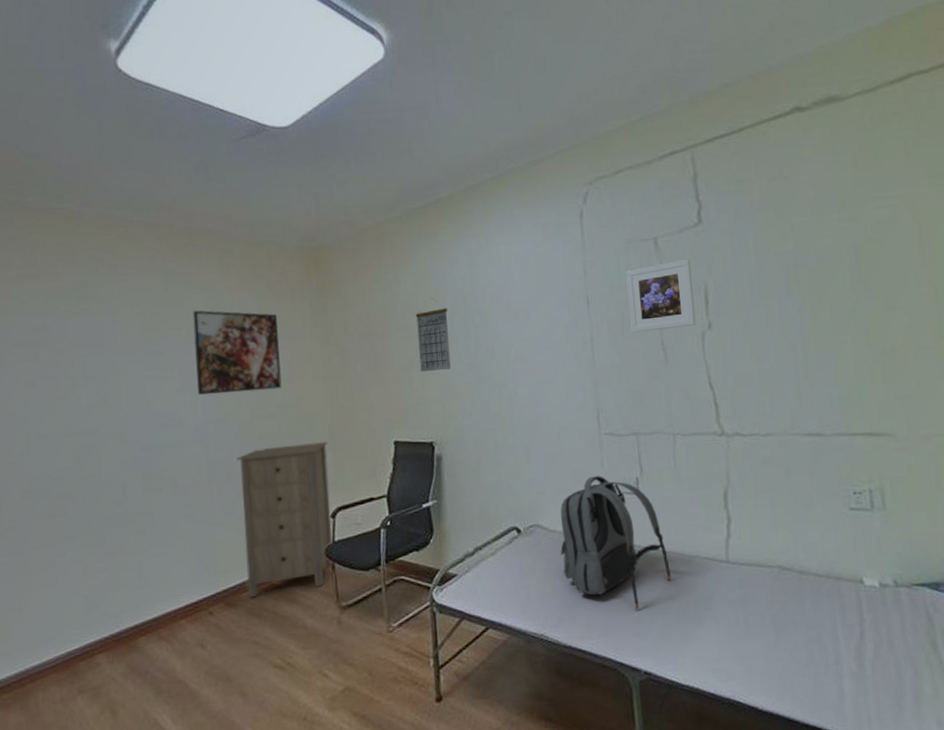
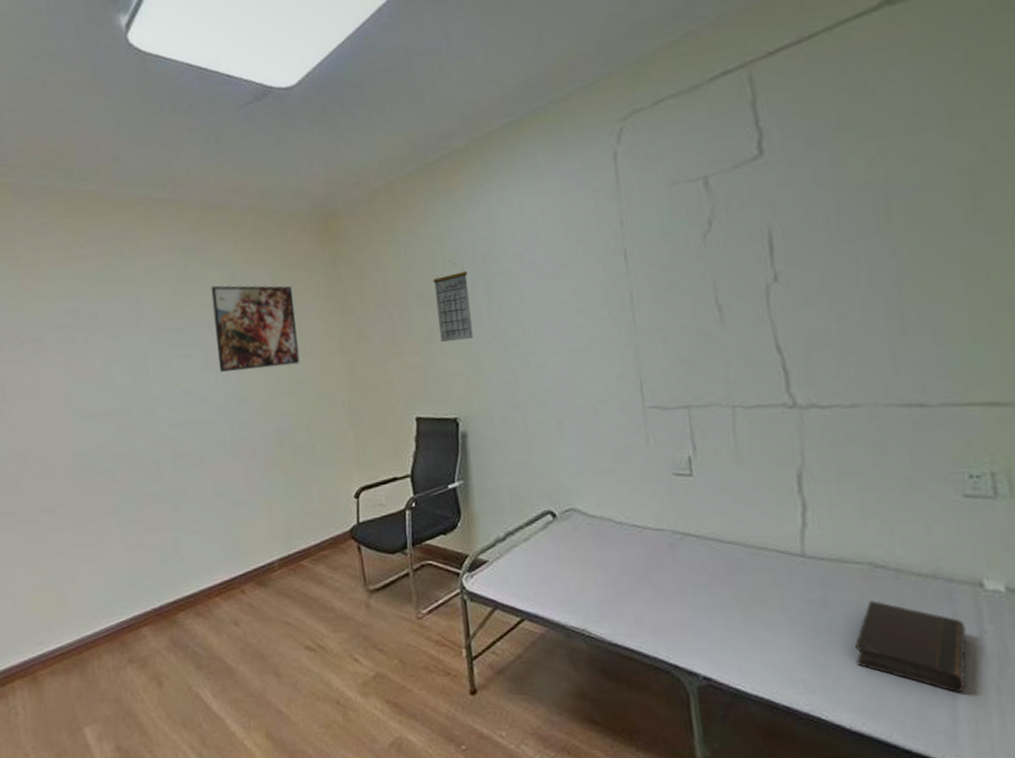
storage cabinet: present [236,441,334,598] -> none [259,418,359,578]
backpack: present [560,476,672,611] -> none [600,455,735,608]
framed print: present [626,259,696,333] -> none [670,200,759,290]
book: none [766,598,851,673] -> present [854,601,967,694]

